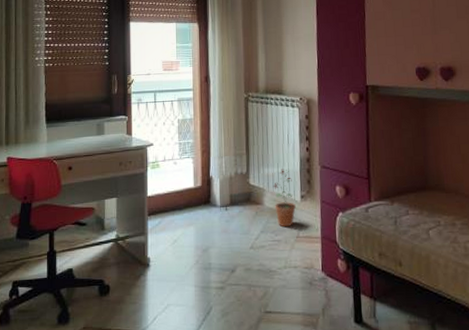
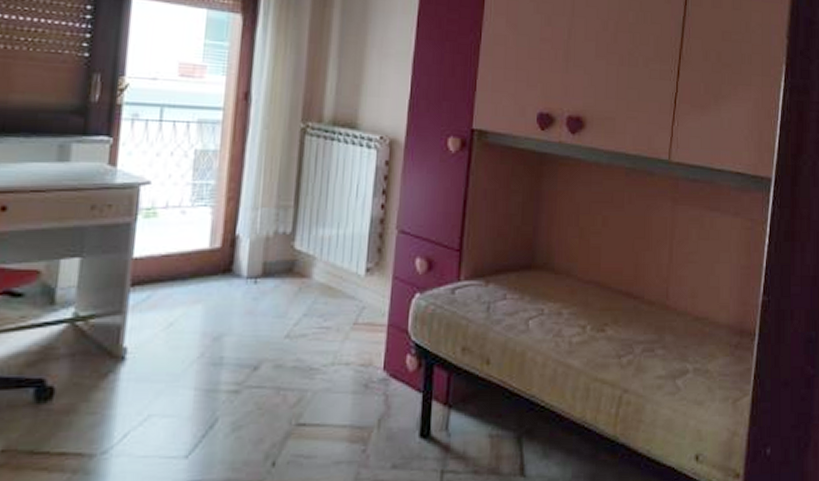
potted plant: present [272,168,296,228] -> none [327,230,357,310]

